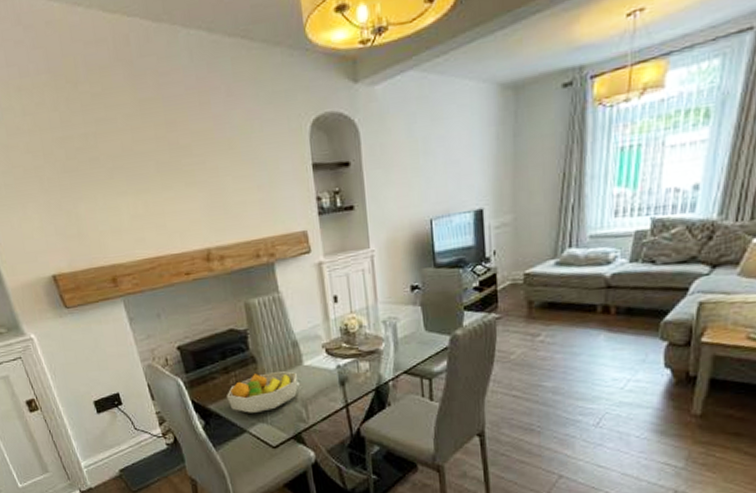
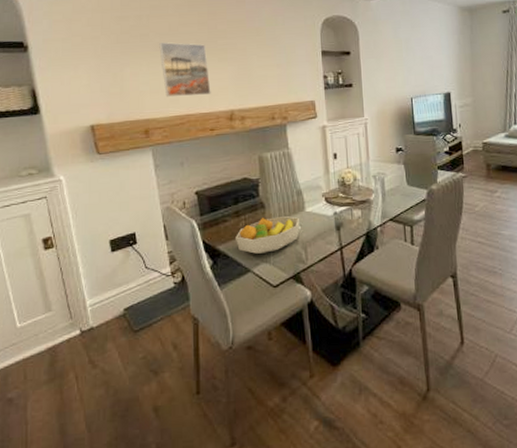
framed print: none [113,166,182,237] -> present [159,42,211,98]

